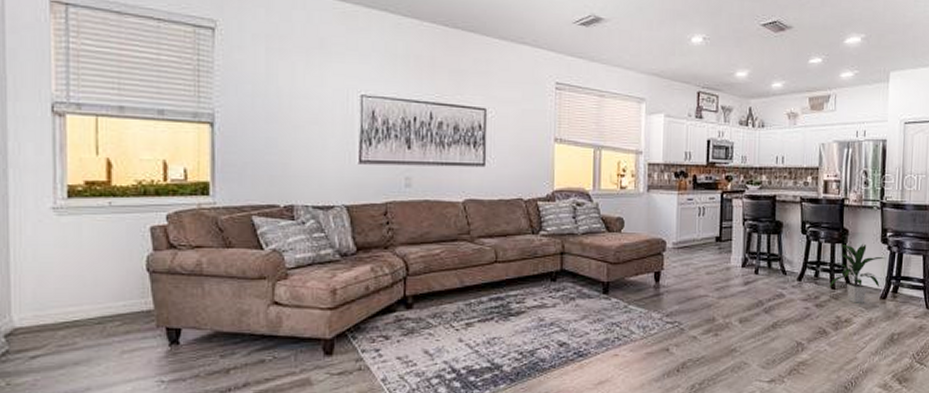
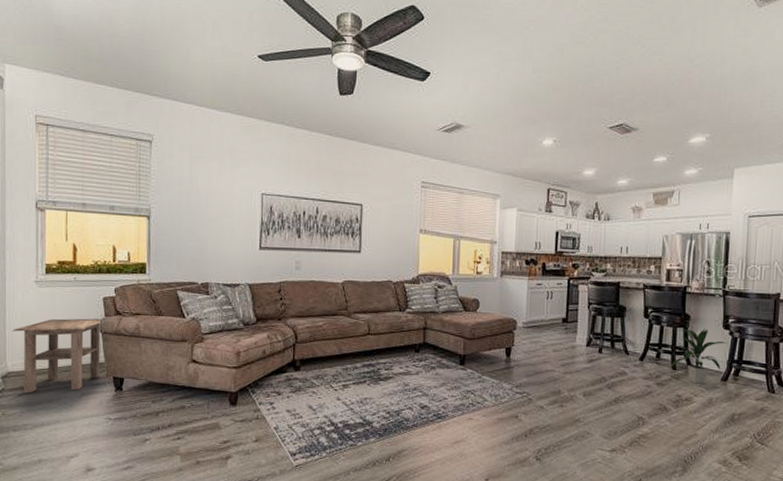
side table: none [19,254,152,354] -> present [12,318,104,393]

